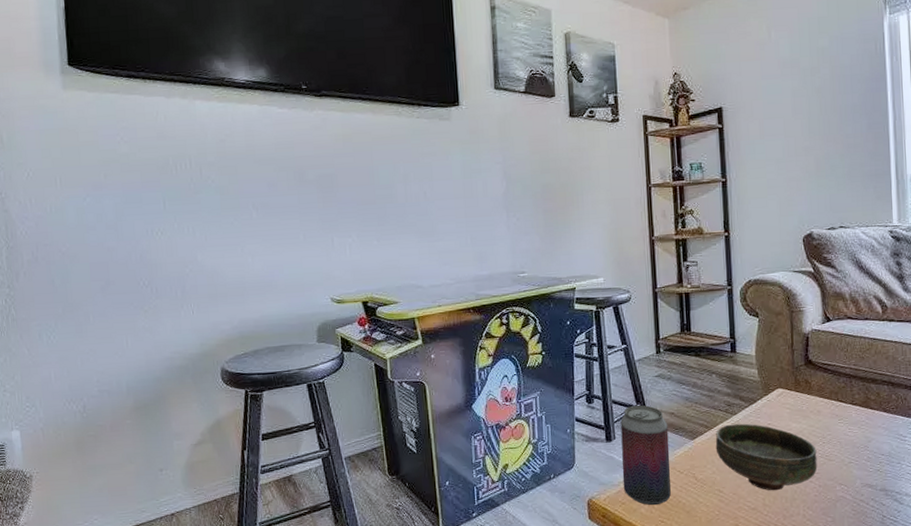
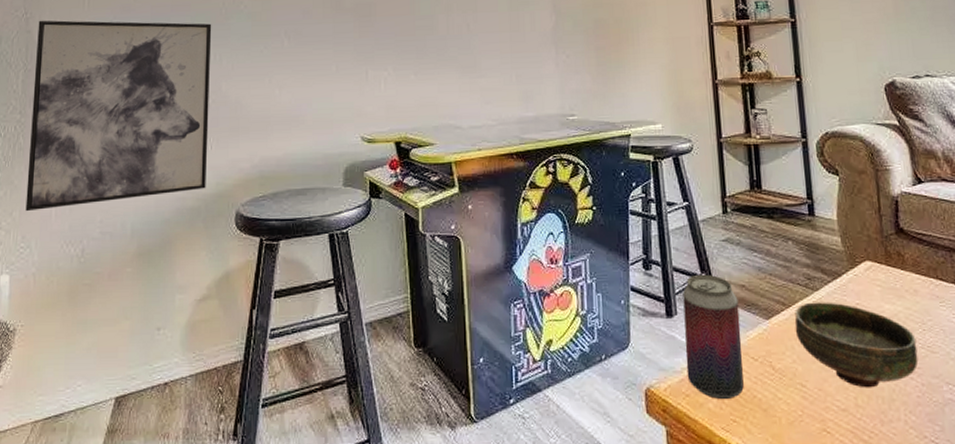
wall art: none [14,198,192,375] -> present [25,20,212,212]

